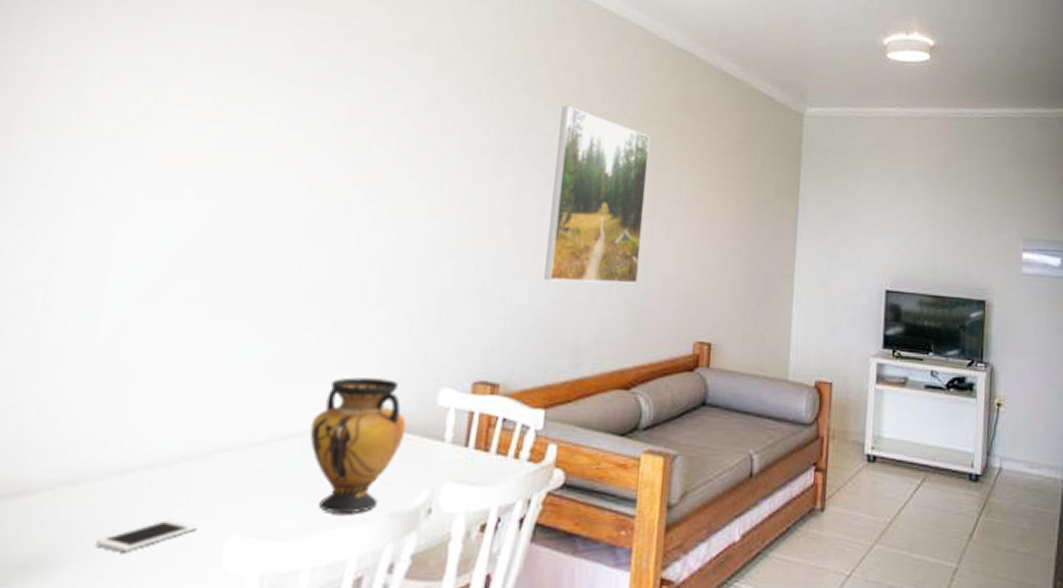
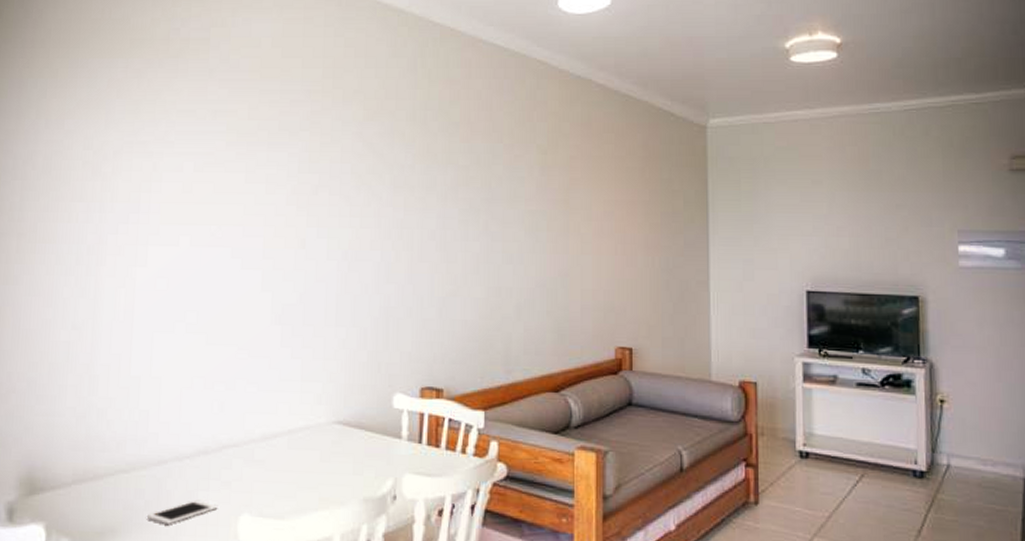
vase: present [310,377,407,514] -> none [293,385,369,499]
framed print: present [544,106,650,284] -> none [473,141,558,298]

